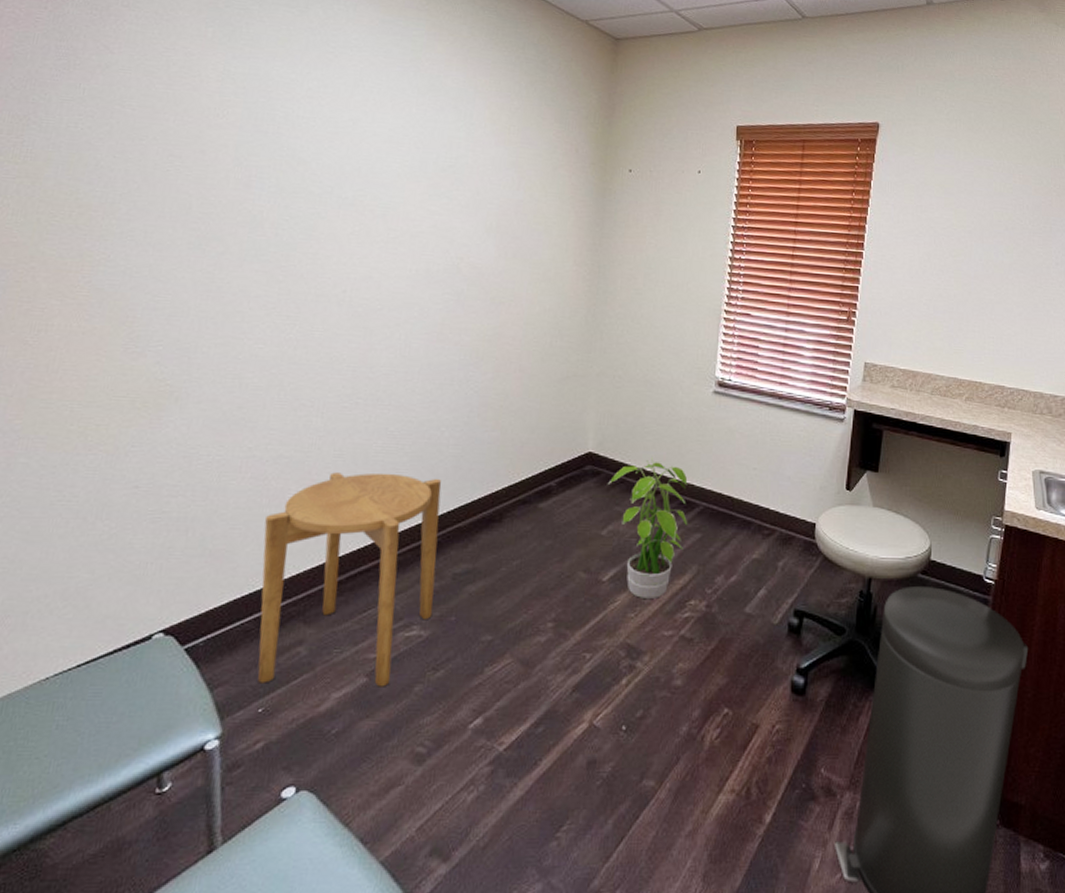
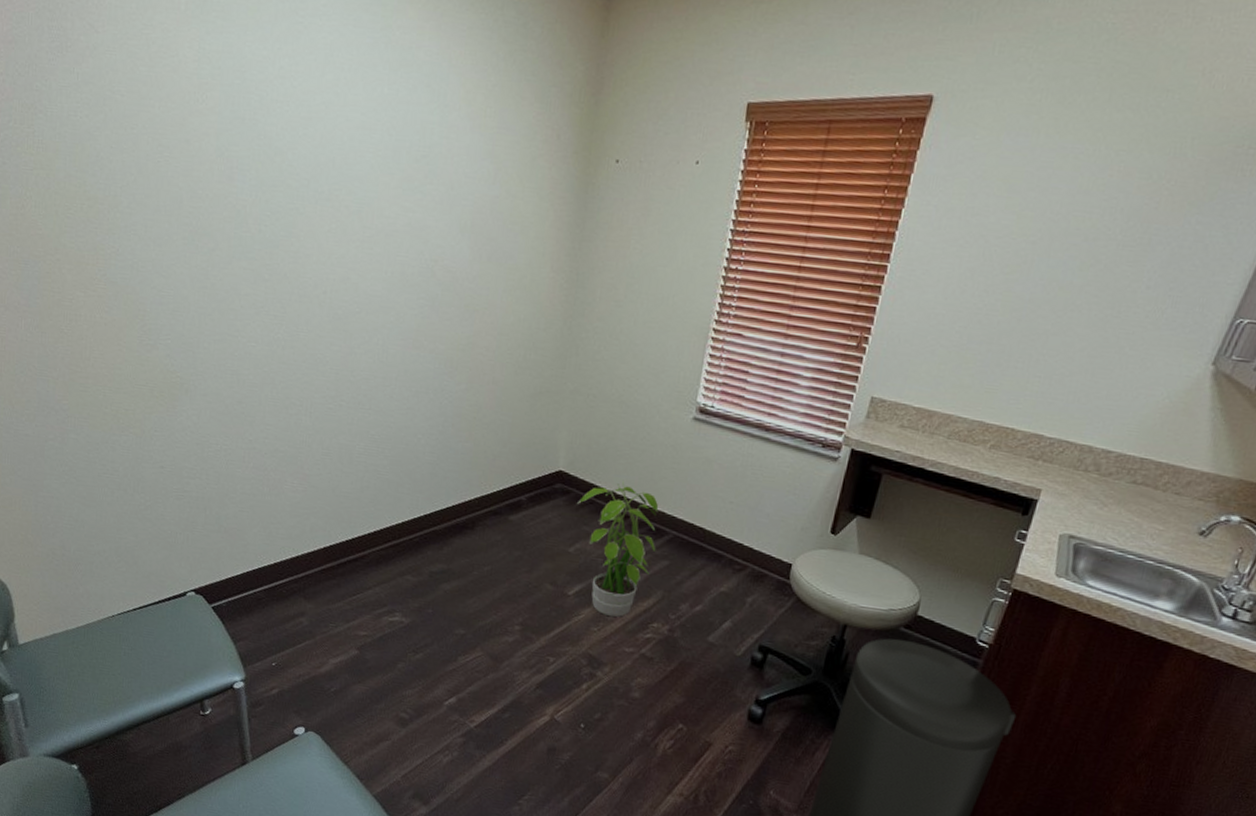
side table: present [257,472,442,687] -> none [267,469,419,660]

